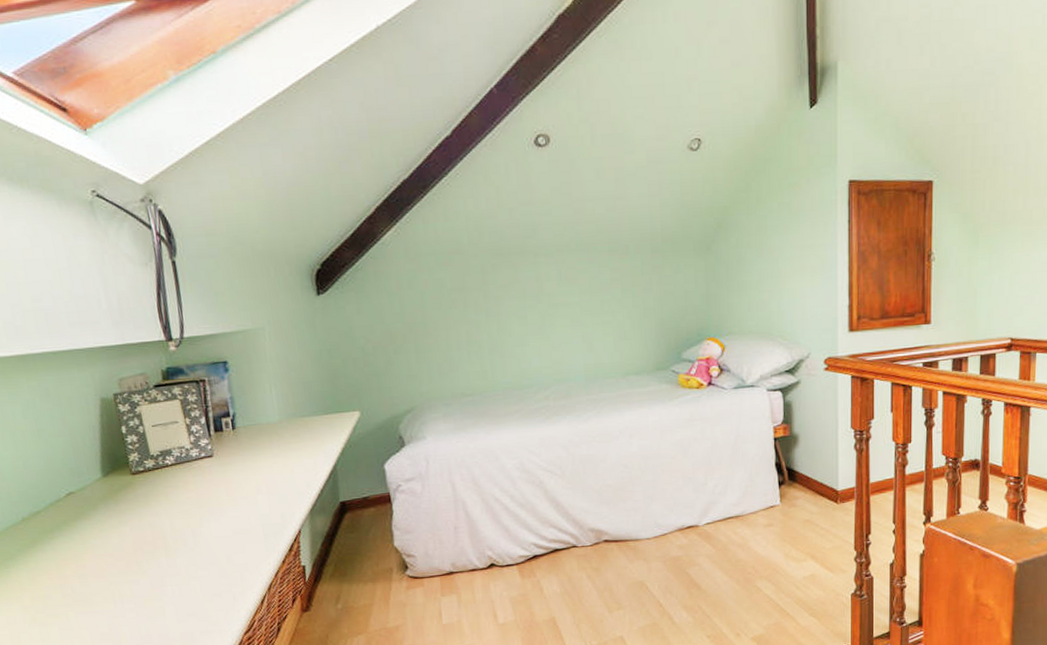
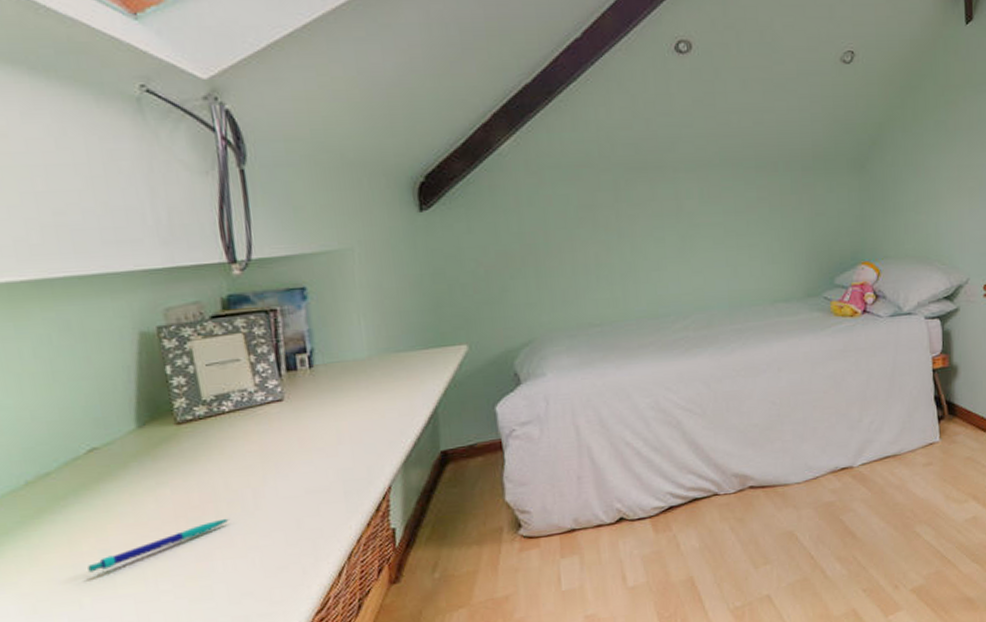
pen: none [71,552,176,592] -> present [87,518,231,573]

